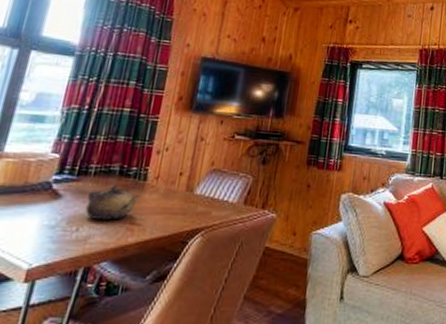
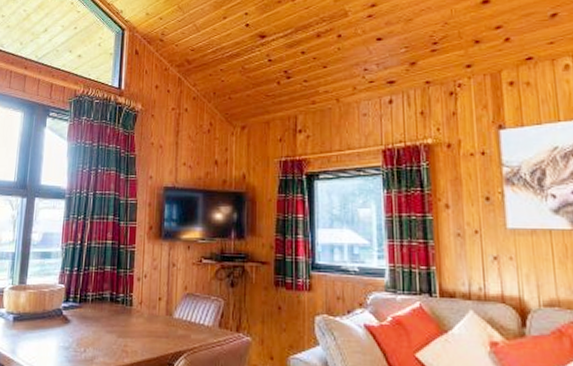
teapot: present [85,184,140,220] -> none [89,310,129,343]

